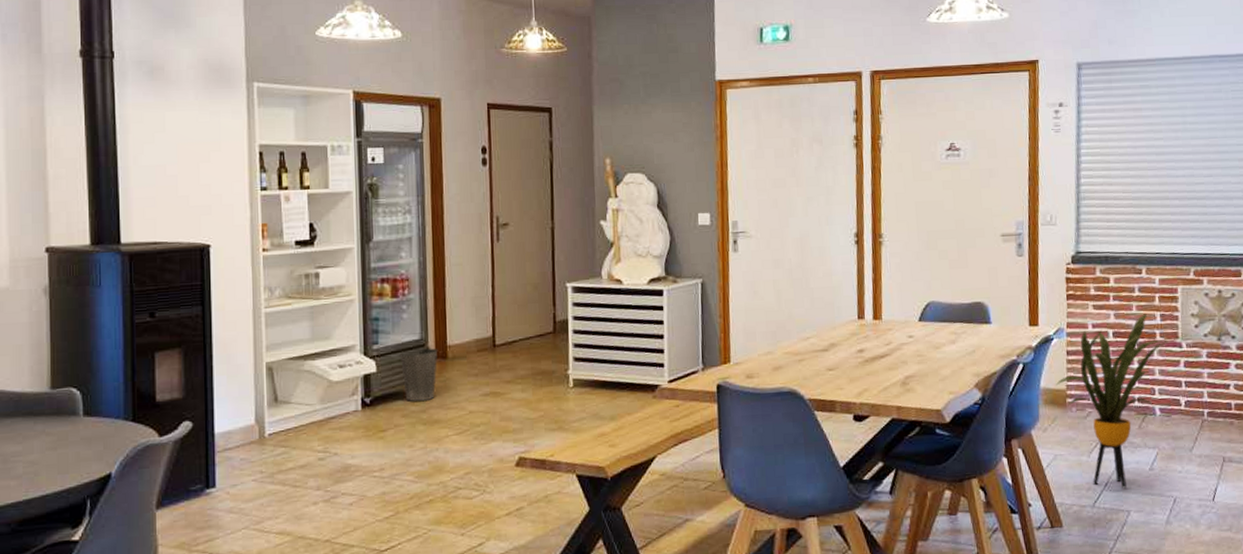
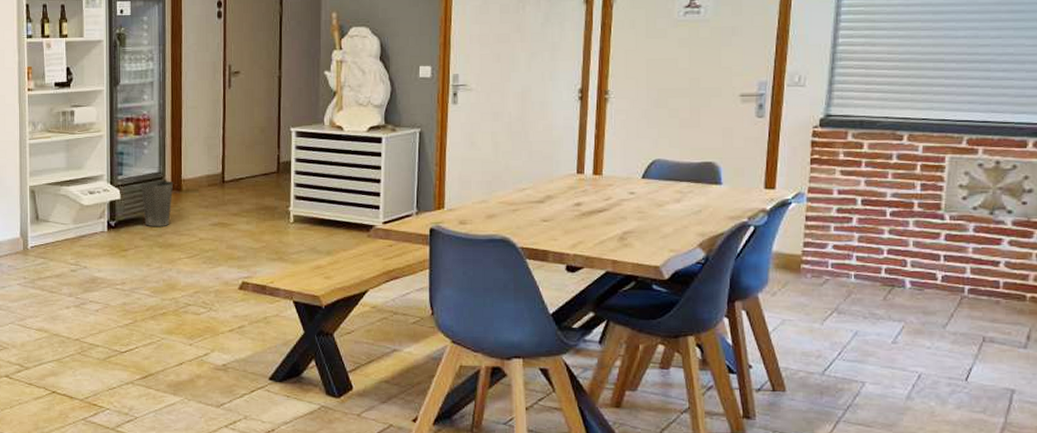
house plant: present [1055,314,1168,489] -> none [789,182,928,360]

